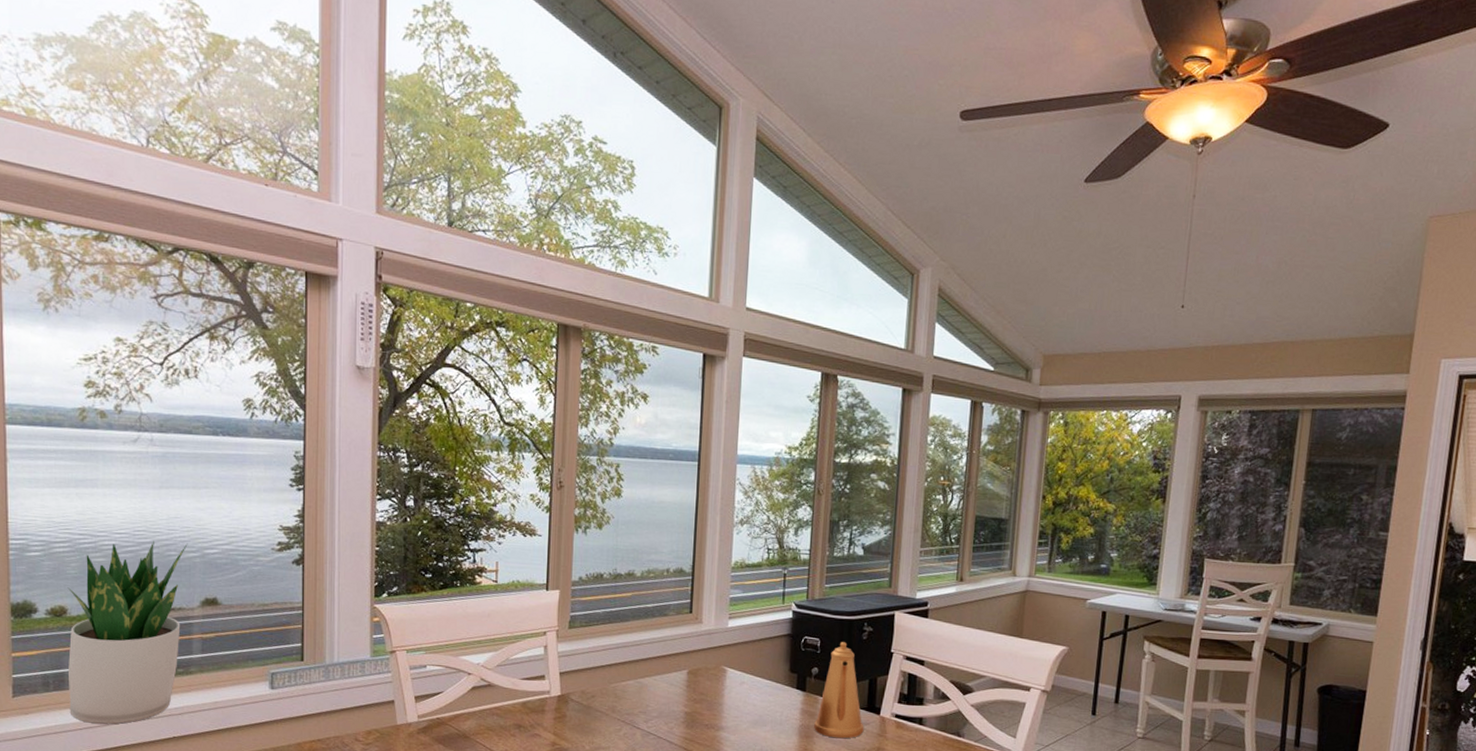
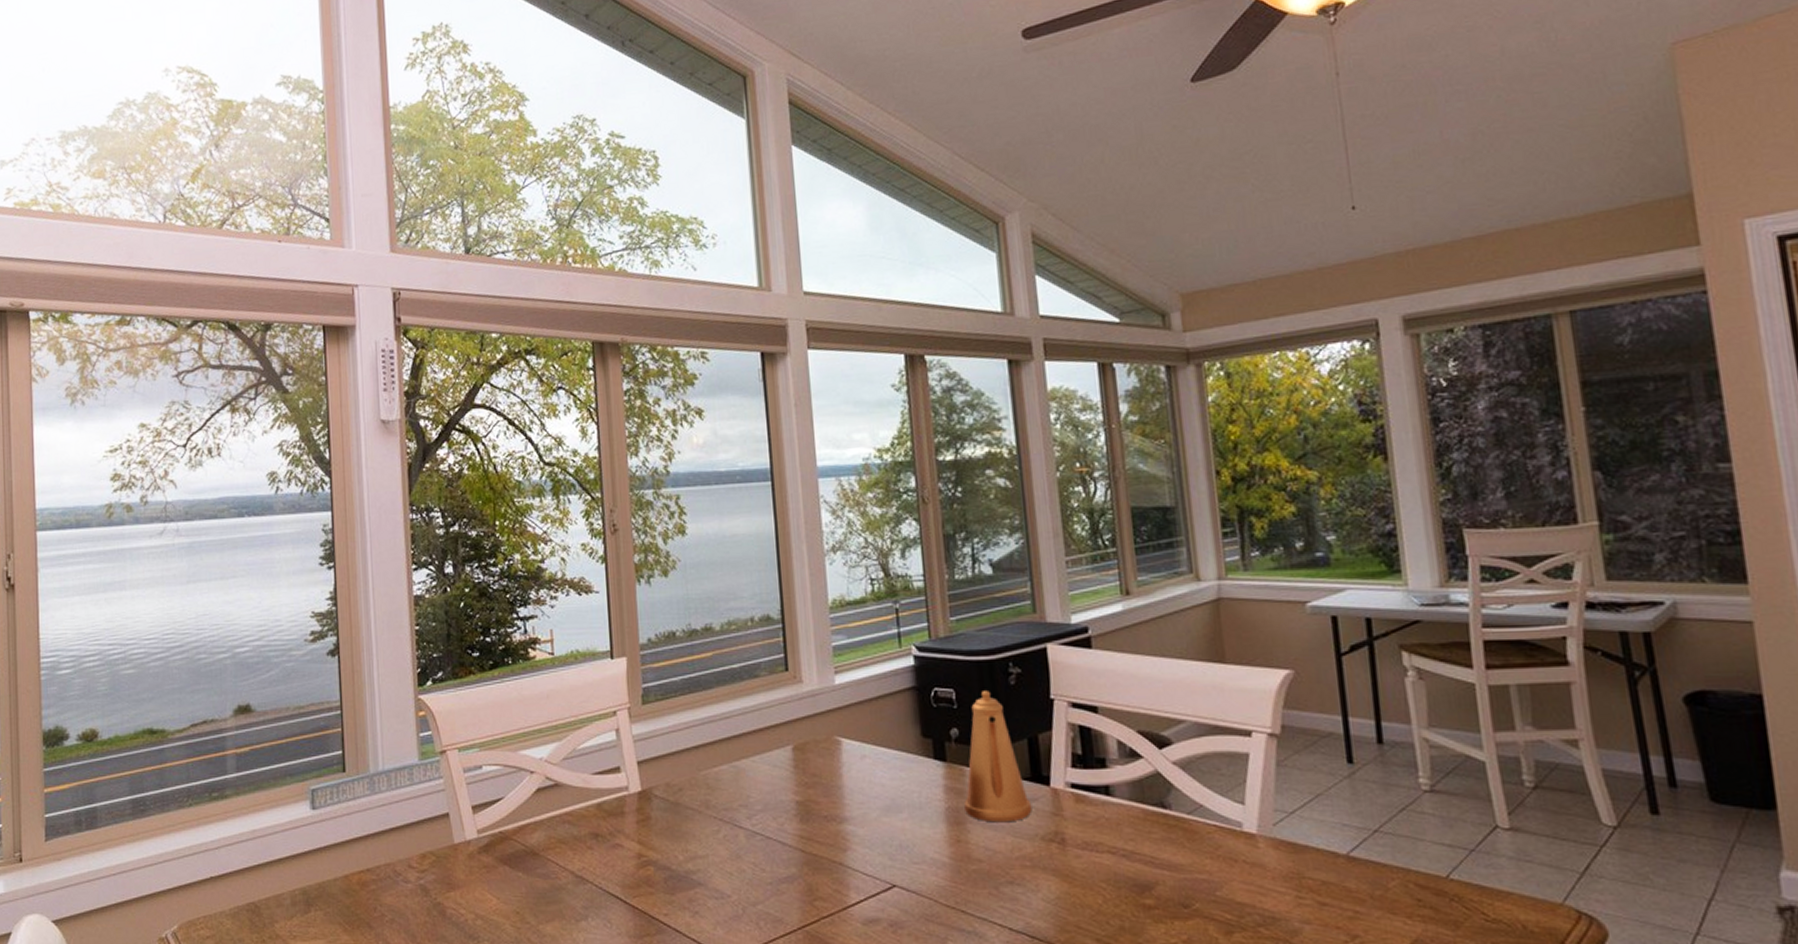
planter: present [67,541,188,725] -> none [98,643,218,866]

